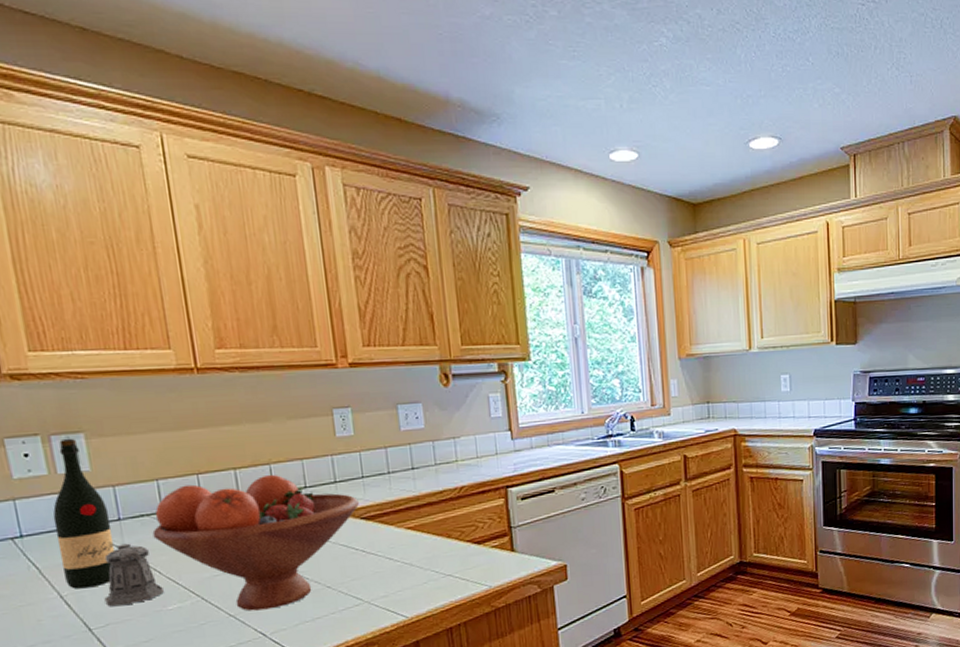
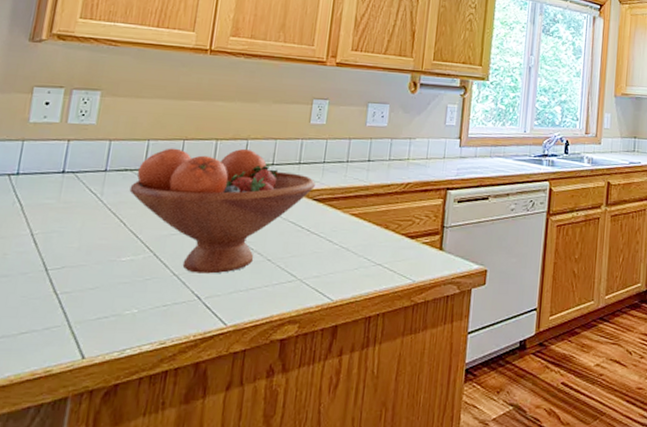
wine bottle: present [52,438,115,589] -> none [41,93,99,230]
pepper shaker: present [104,543,164,607] -> none [68,193,123,252]

